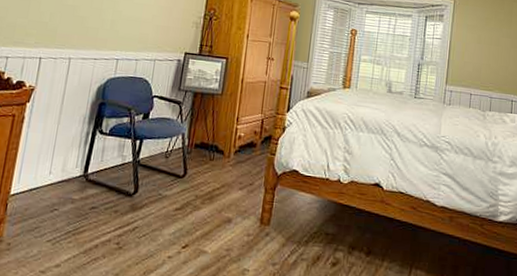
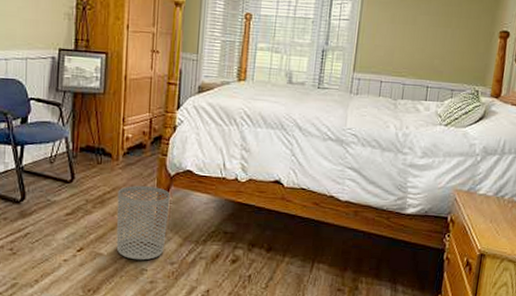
waste bin: none [220,183,276,260] -> present [116,186,170,261]

